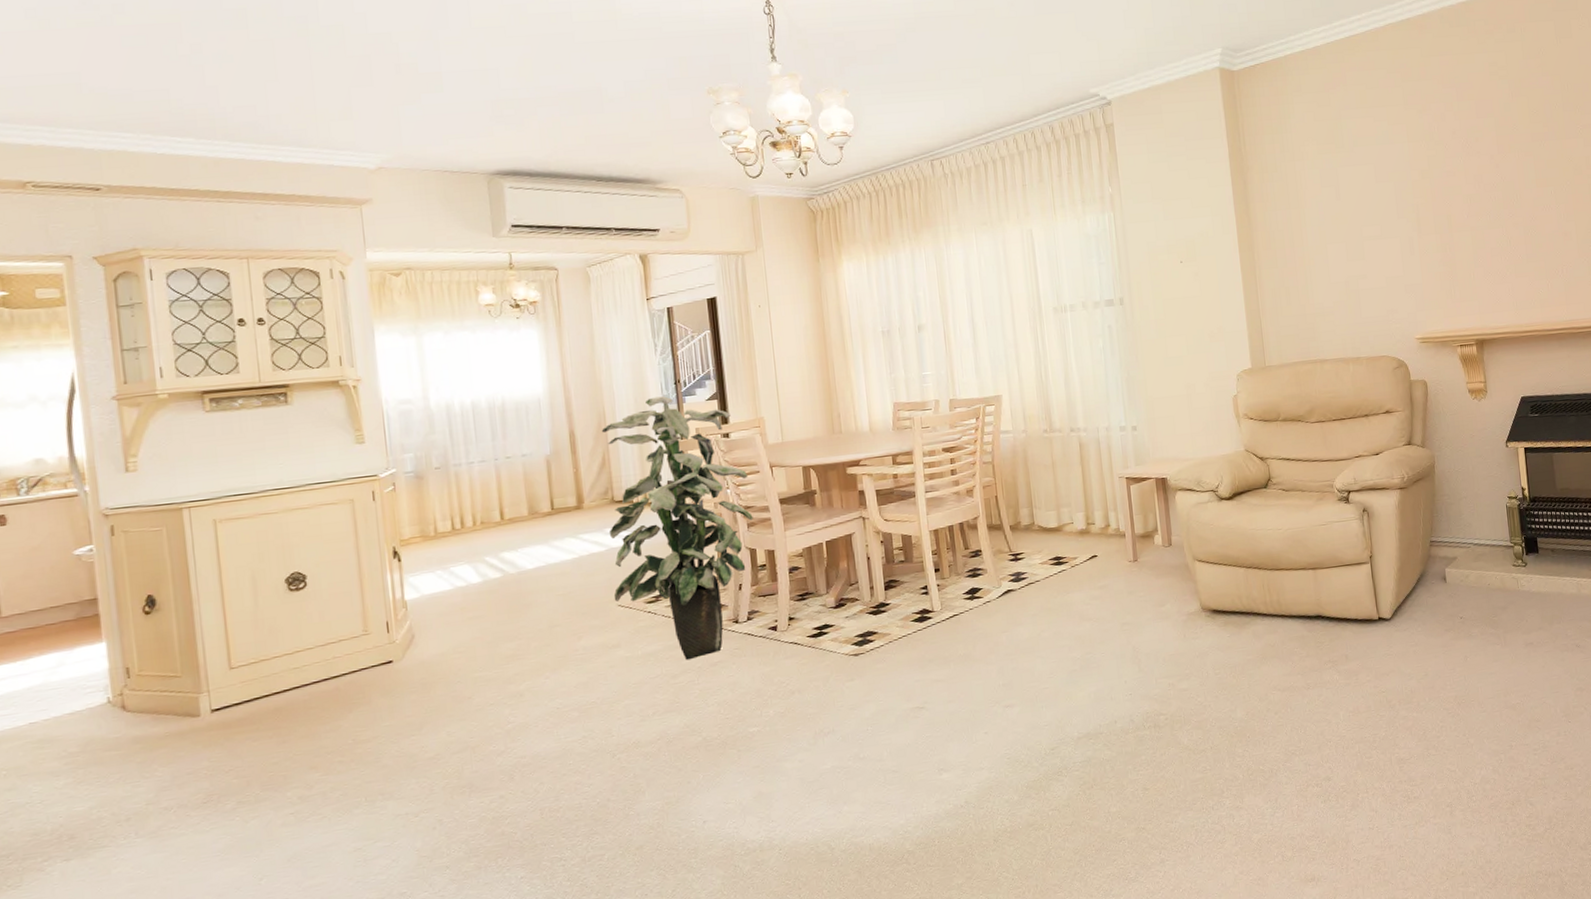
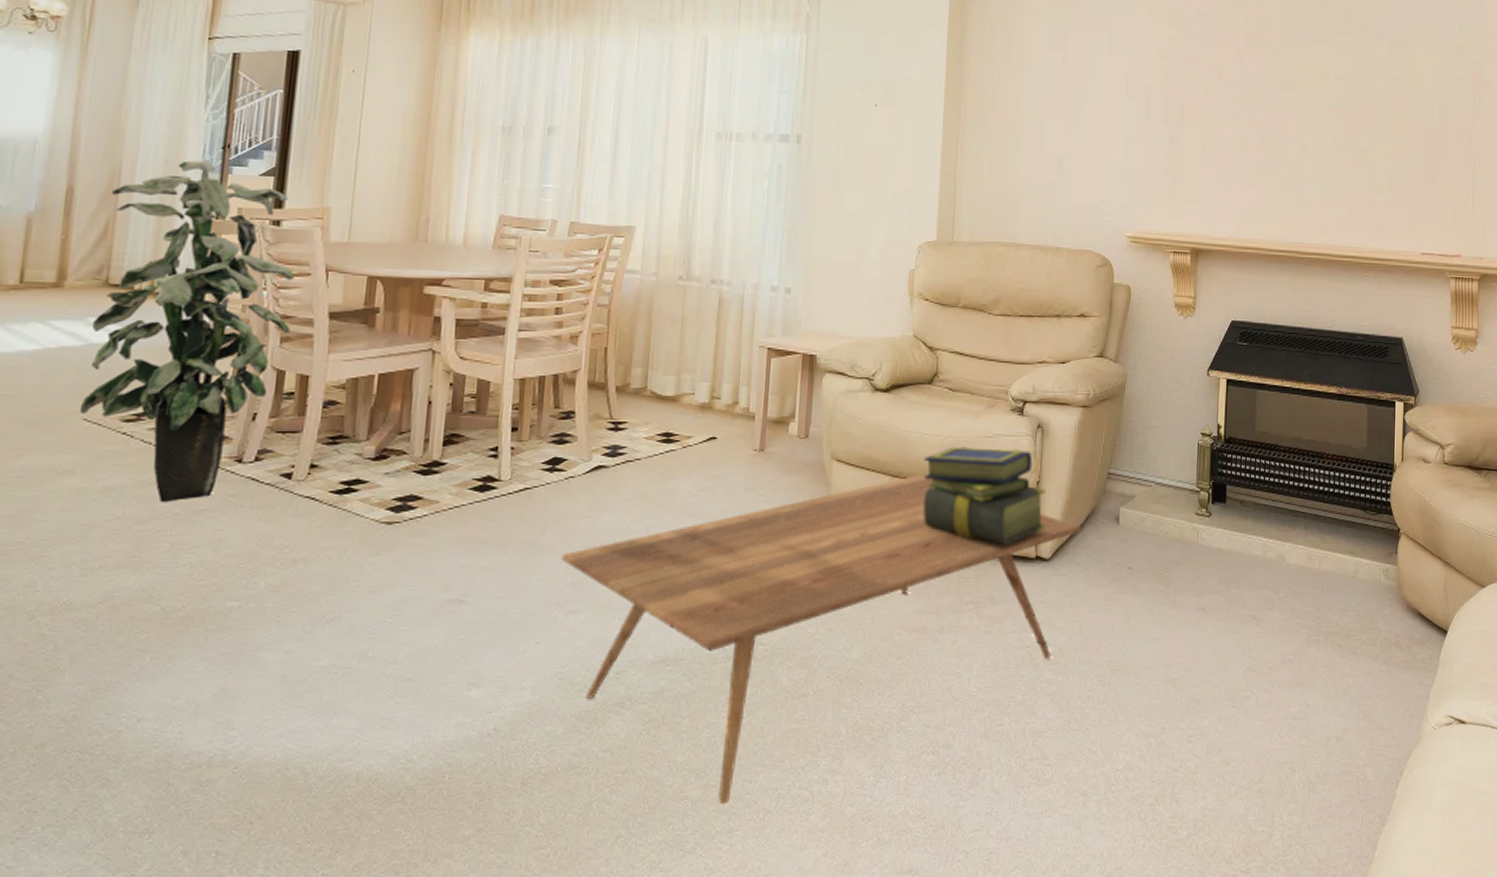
coffee table: none [992,563,1414,842] -> present [561,474,1081,805]
stack of books: none [1271,532,1384,611] -> present [923,446,1047,544]

